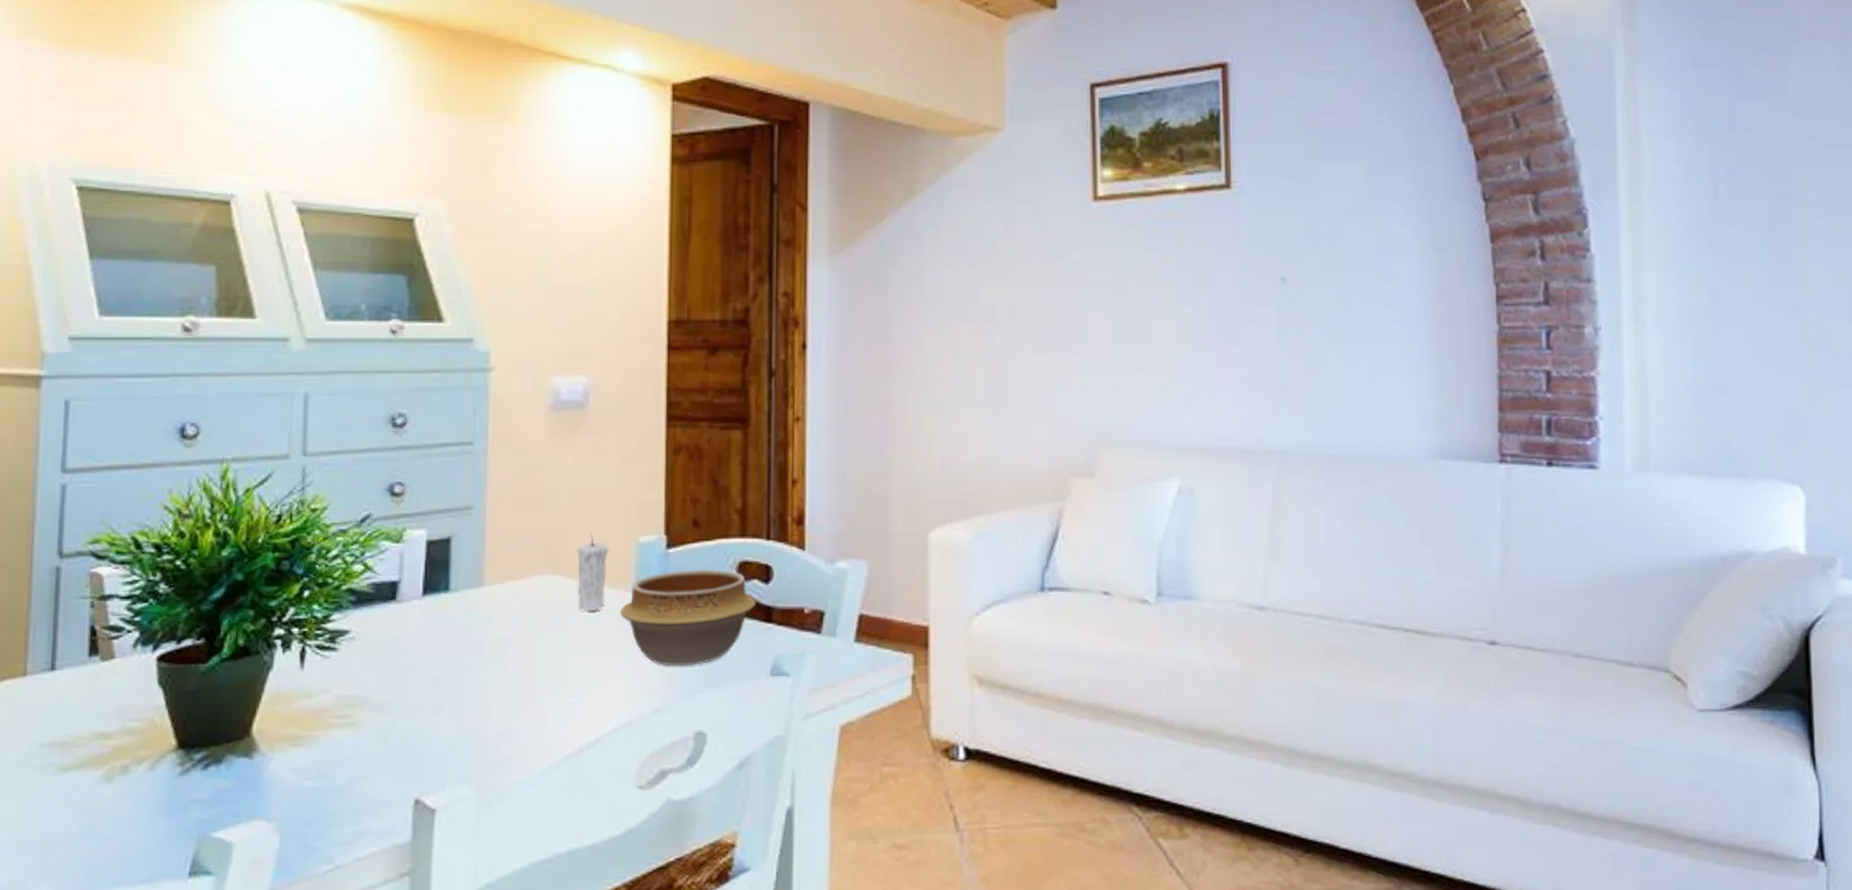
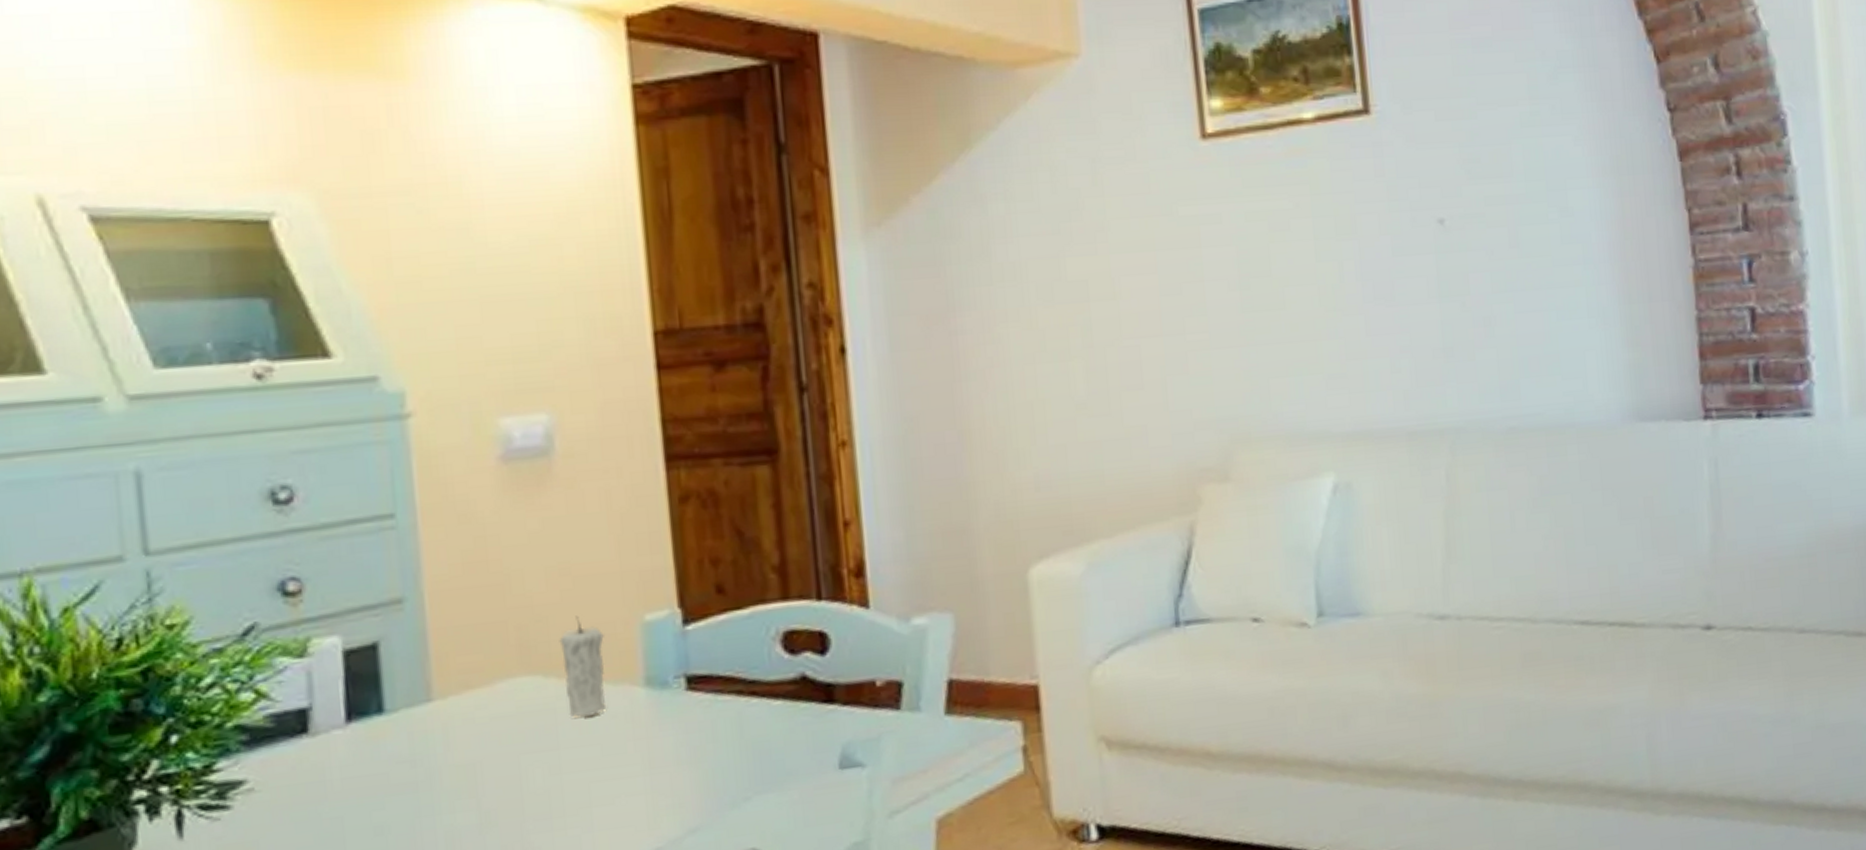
bowl: present [619,568,756,666] -> none [627,643,812,774]

